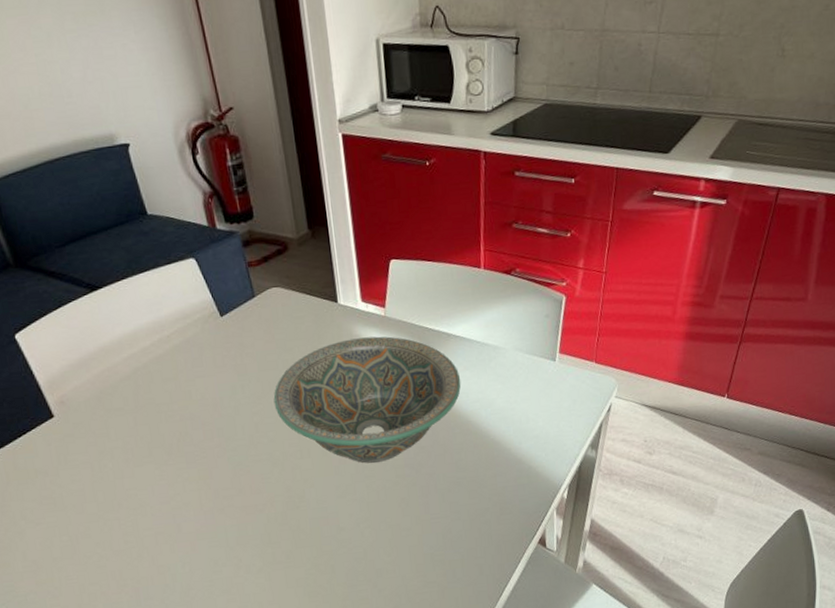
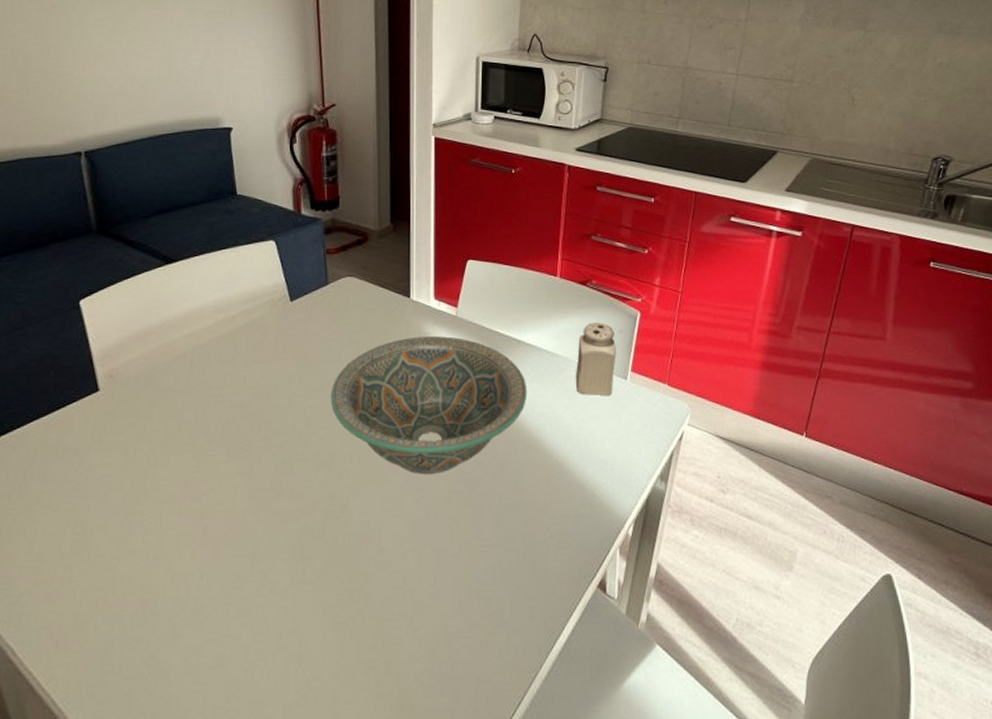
salt shaker: none [506,309,544,379] -> present [576,322,616,395]

